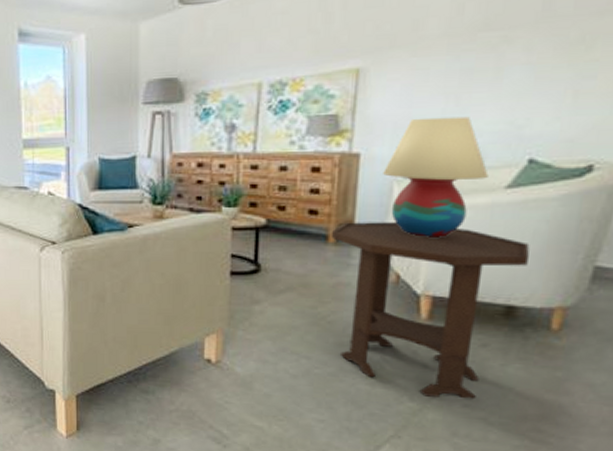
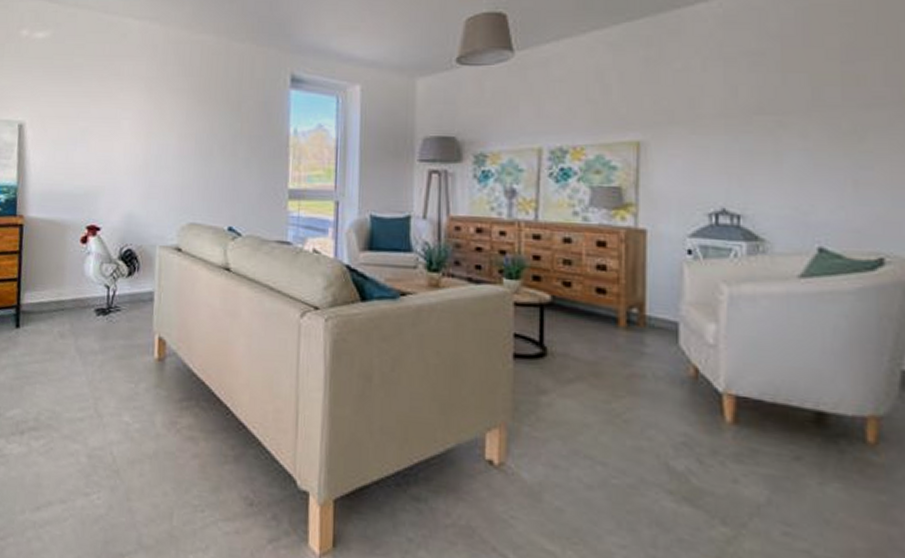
side table: present [332,222,530,399] -> none [623,304,832,526]
table lamp: present [383,116,489,238] -> none [672,196,780,328]

